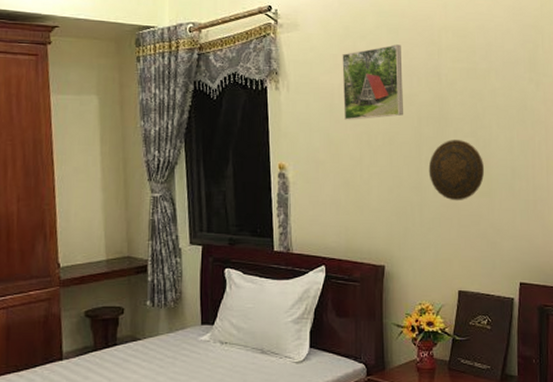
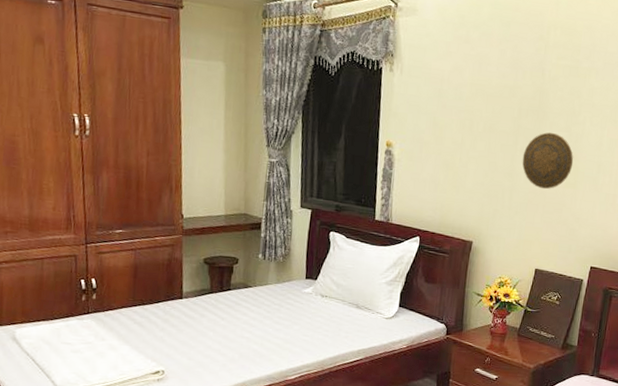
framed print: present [342,44,403,120] -> none [450,37,511,107]

